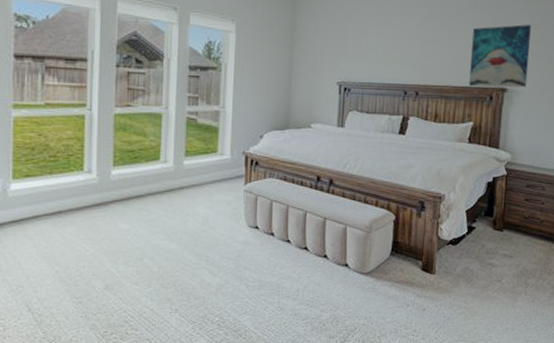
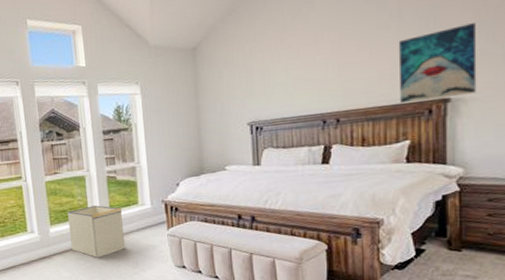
storage bin: none [135,149,198,209] -> present [67,205,126,258]

